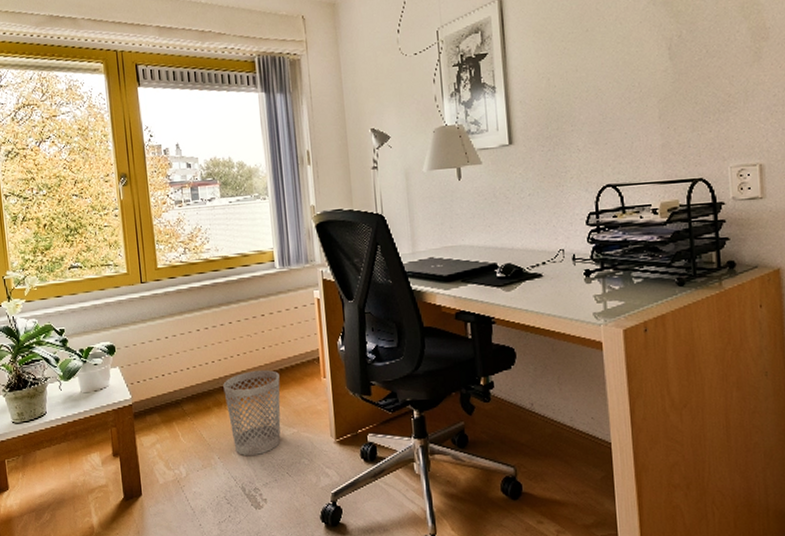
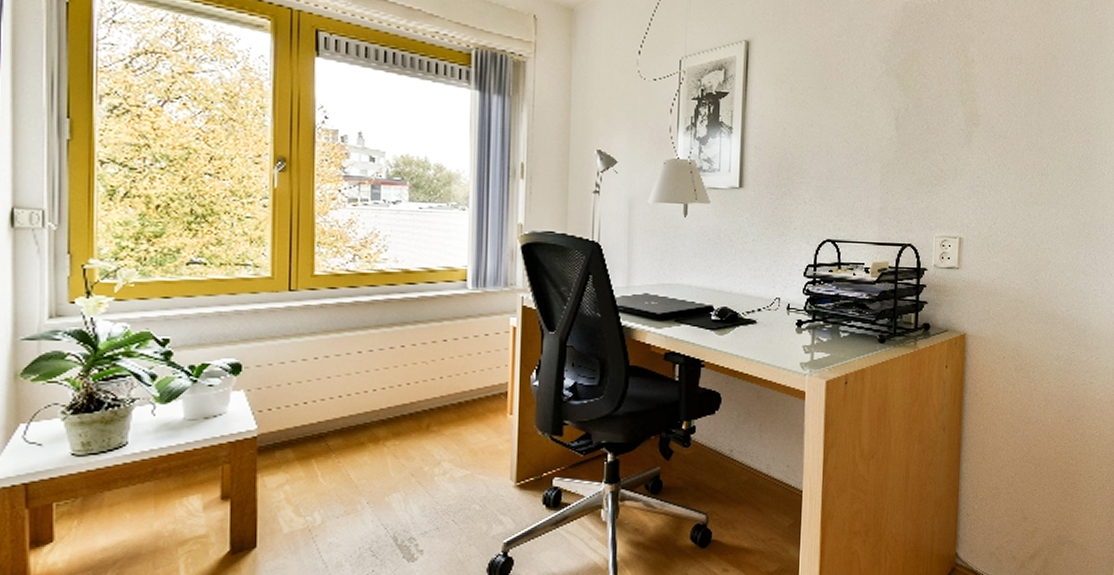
wastebasket: present [223,369,281,456] -> none [384,402,457,501]

